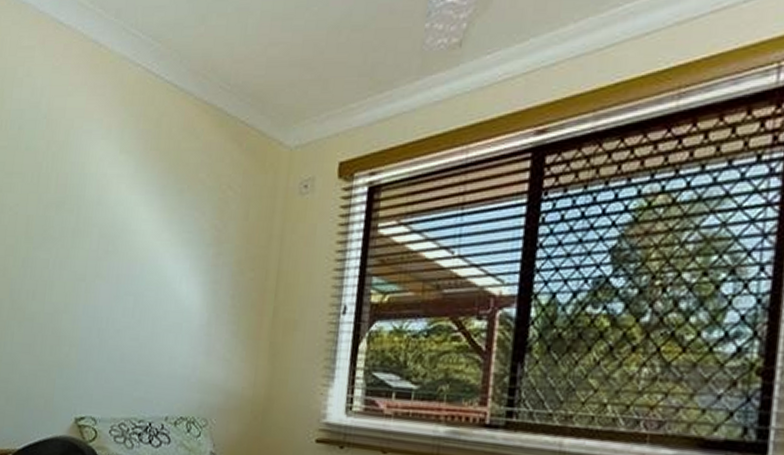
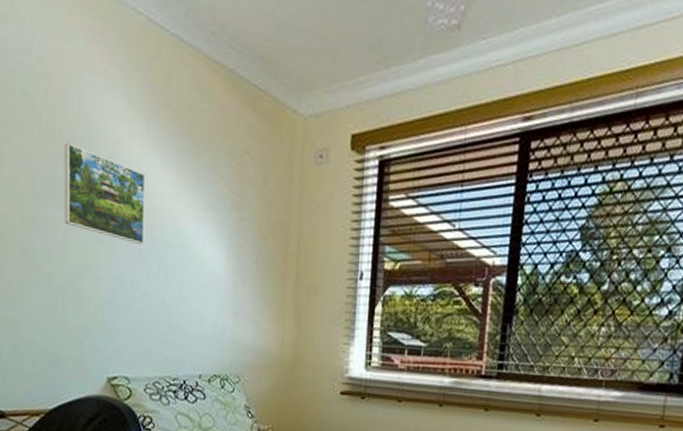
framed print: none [51,189,130,283] -> present [64,143,146,245]

